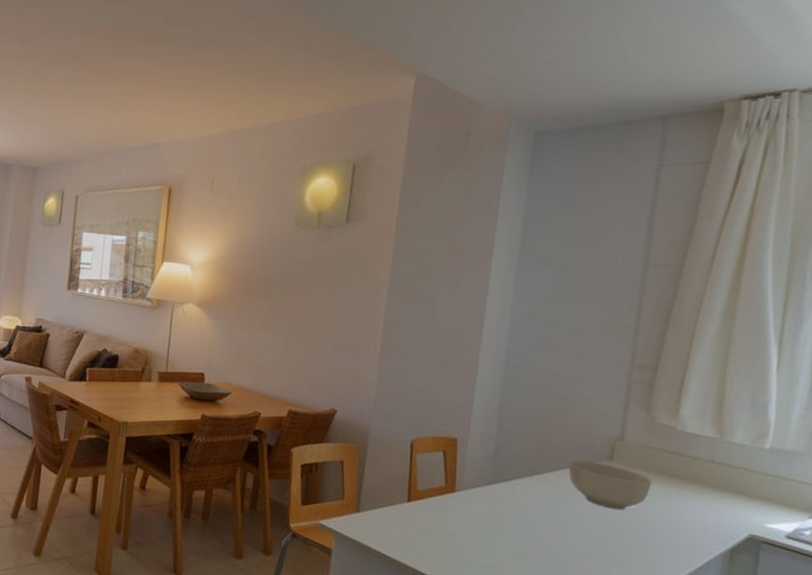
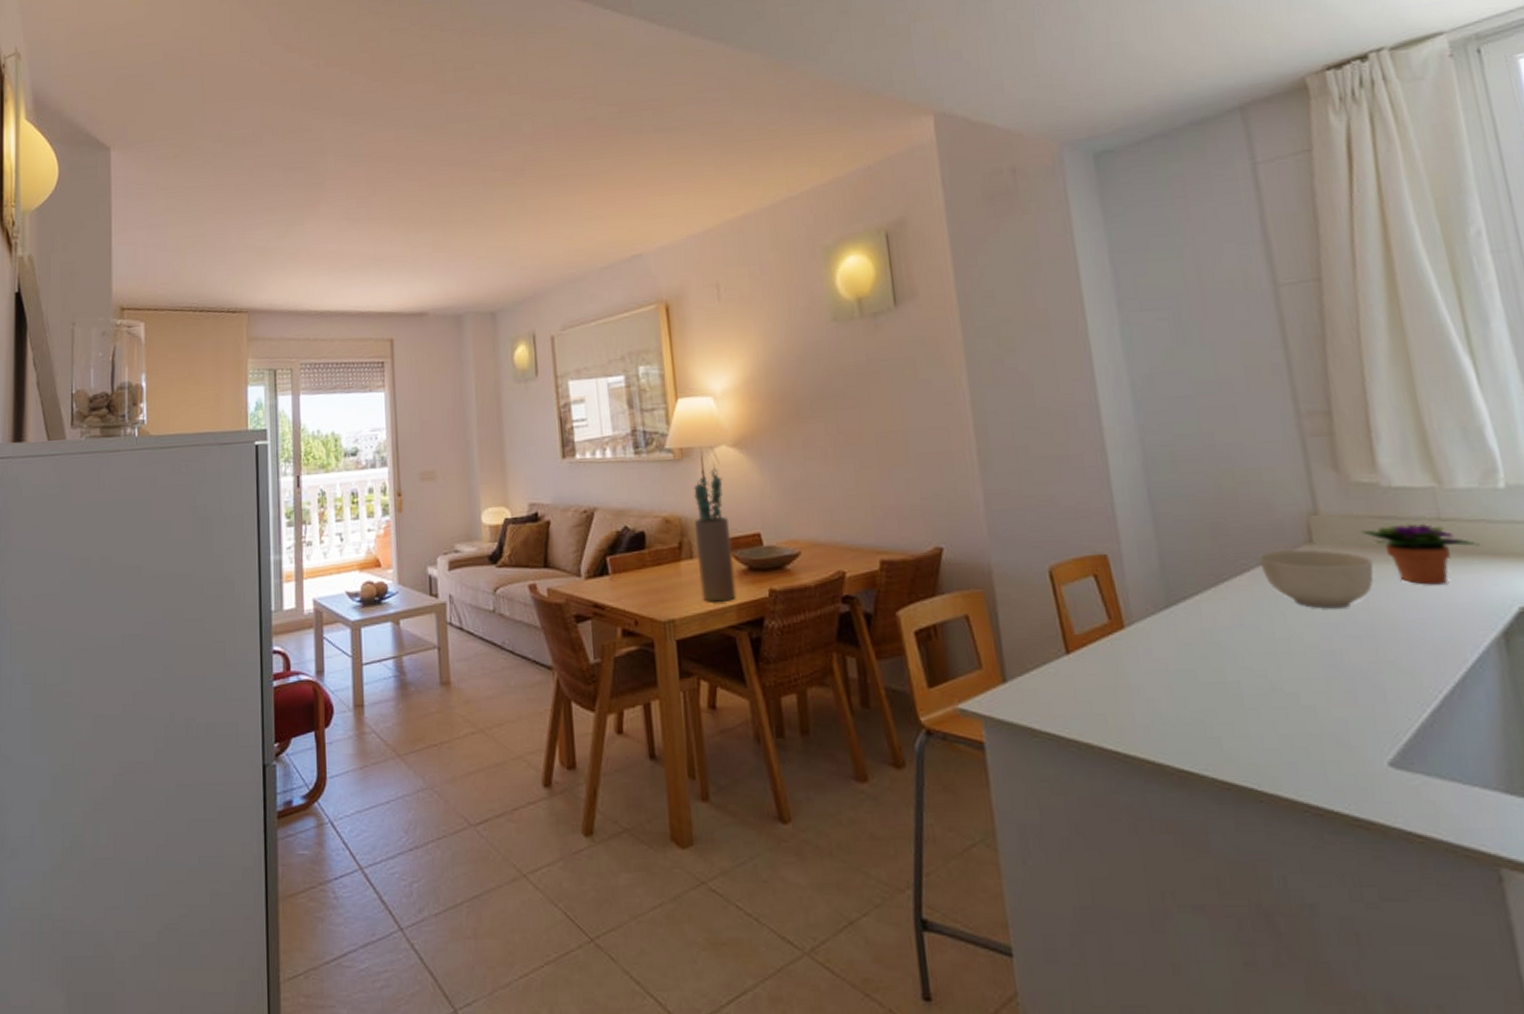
vase: none [151,316,185,418] -> present [693,463,737,604]
potted flower: none [650,458,736,508] -> present [1360,523,1480,585]

